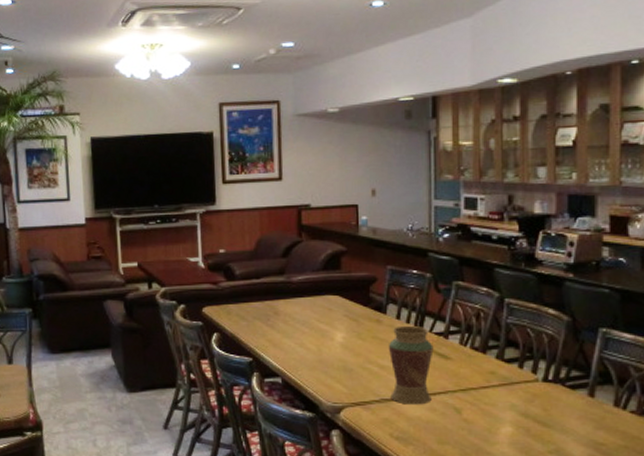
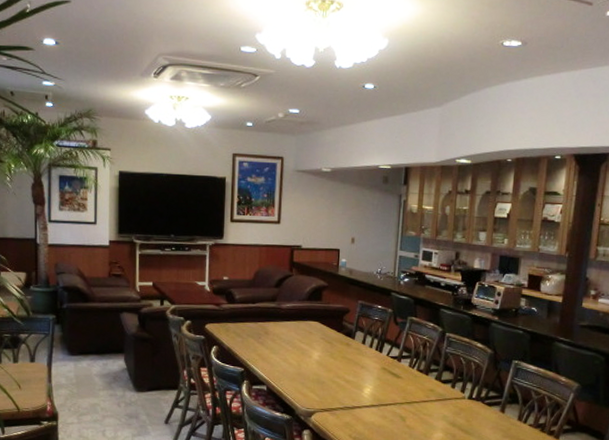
vase: present [389,325,434,405] -> none [352,349,389,413]

